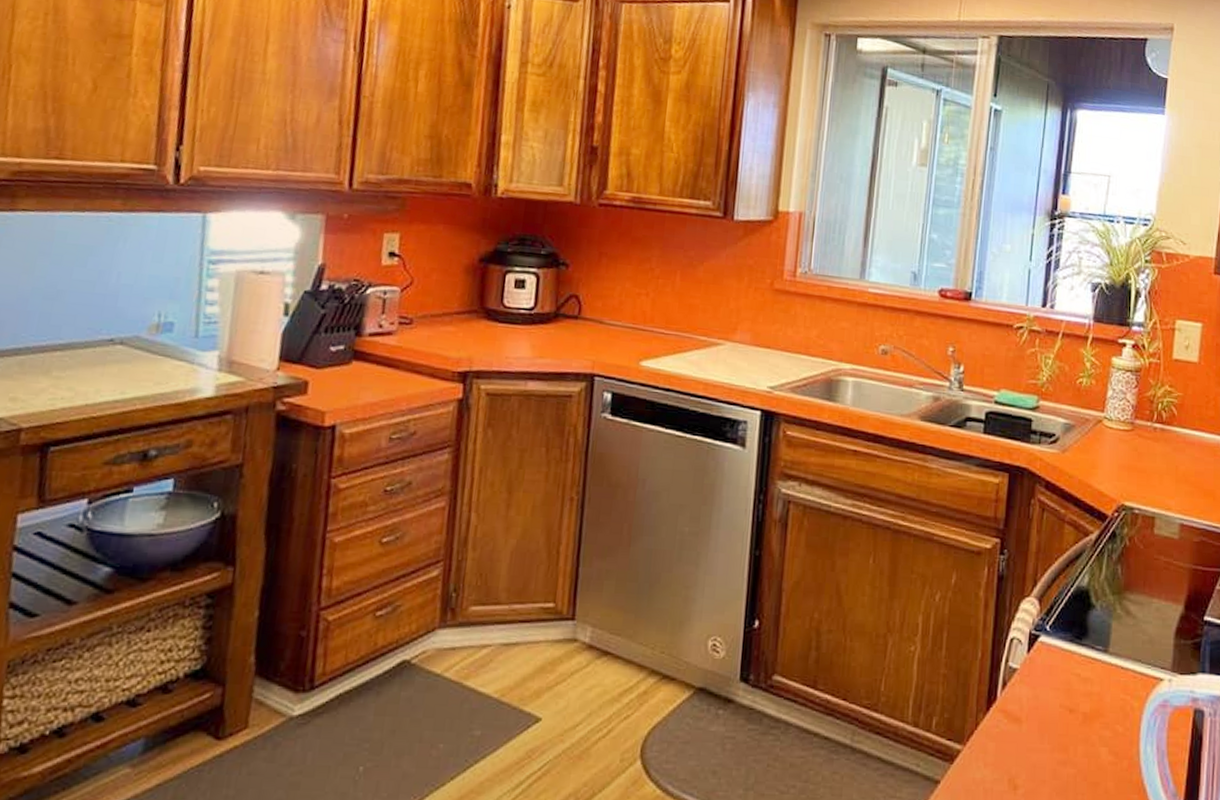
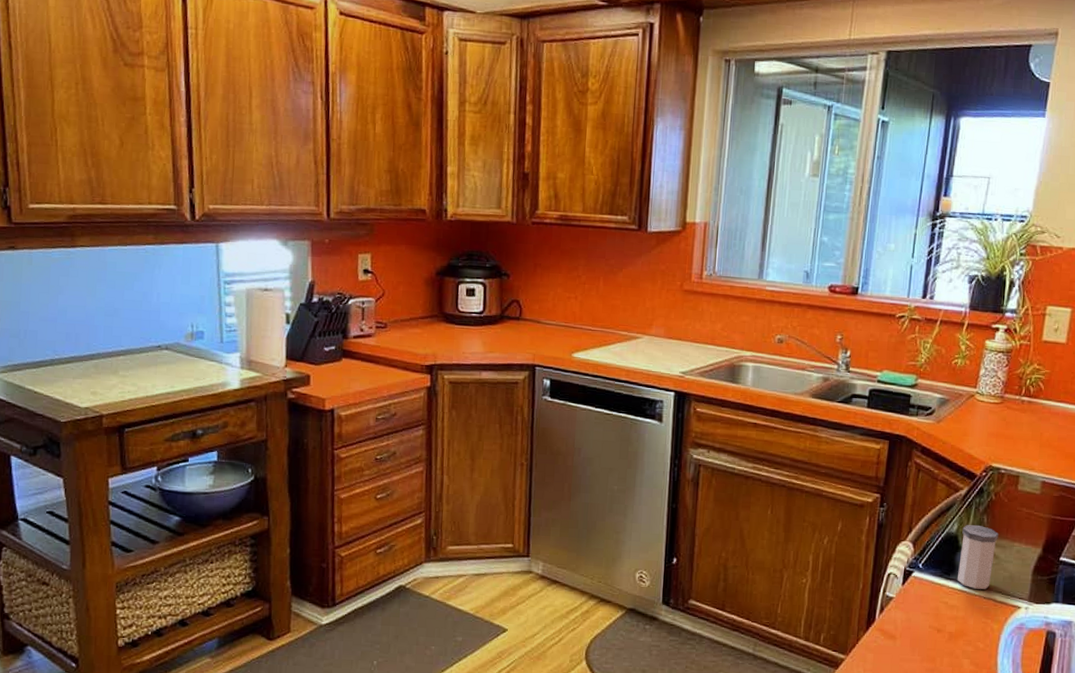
salt shaker: none [1091,576,1135,657] -> present [957,524,999,590]

